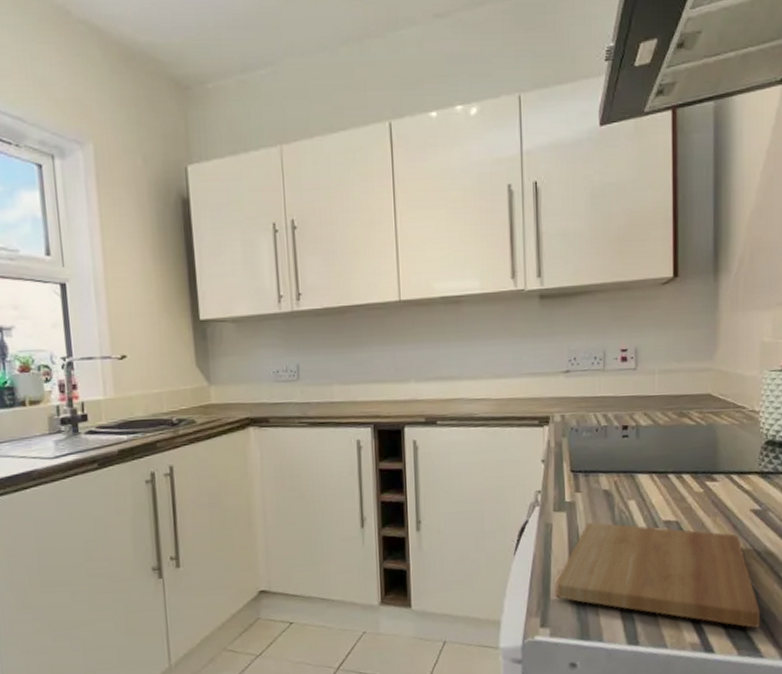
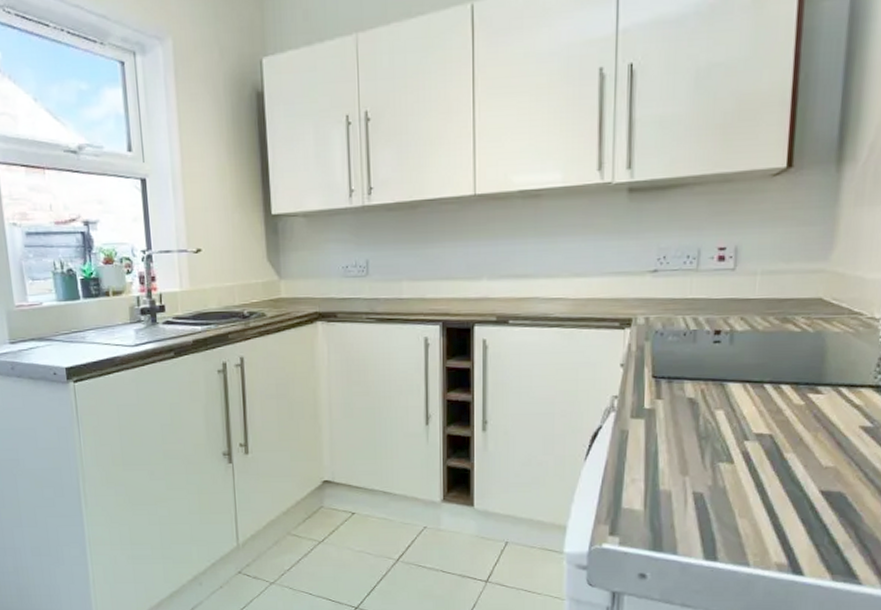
cutting board: present [555,522,761,628] -> none [628,431,863,553]

